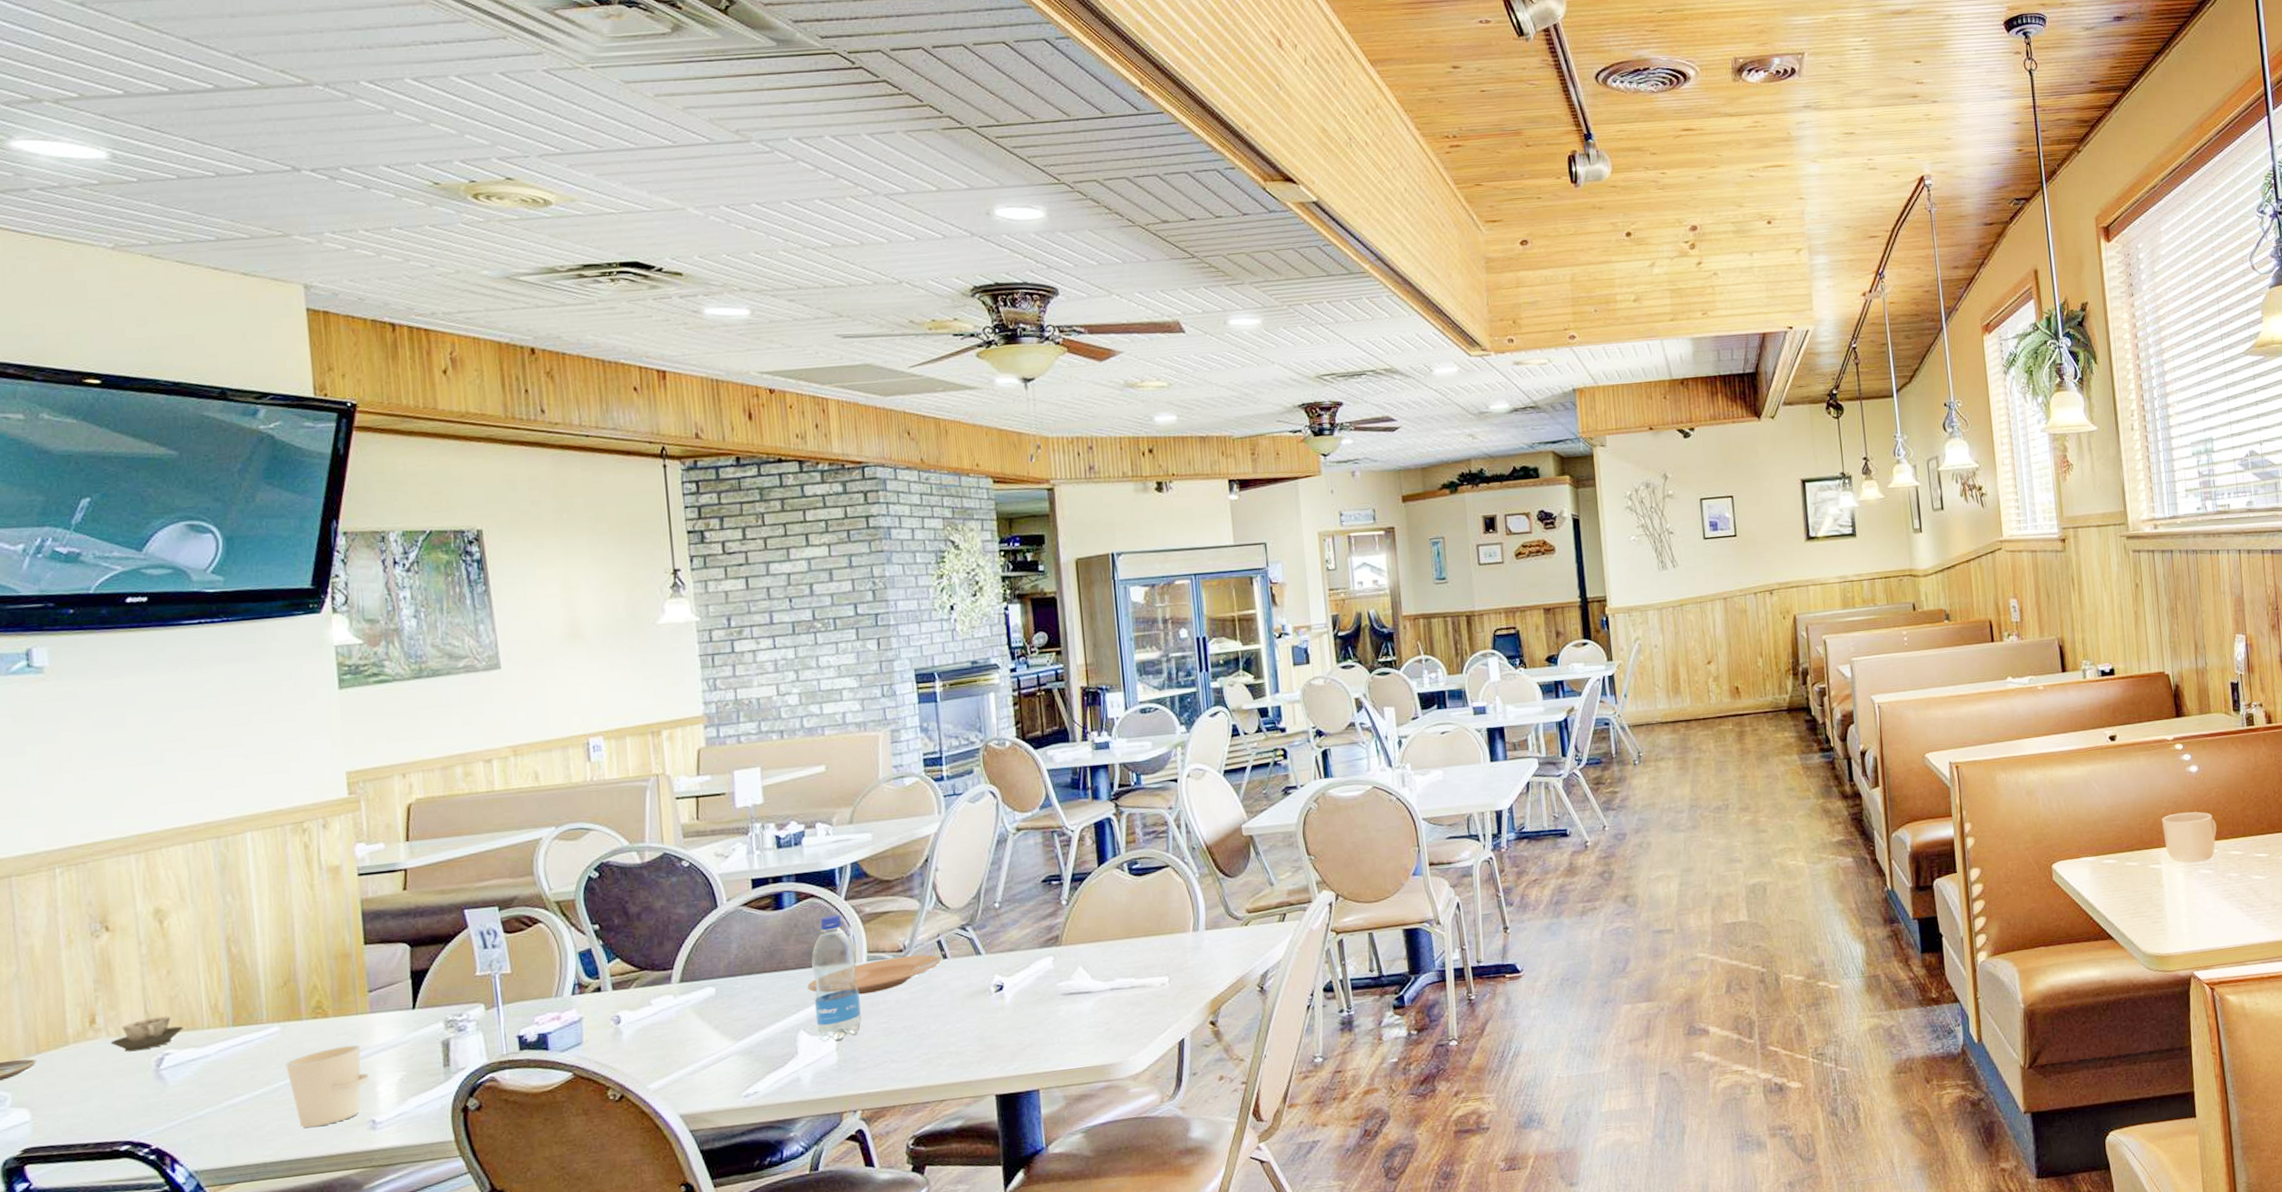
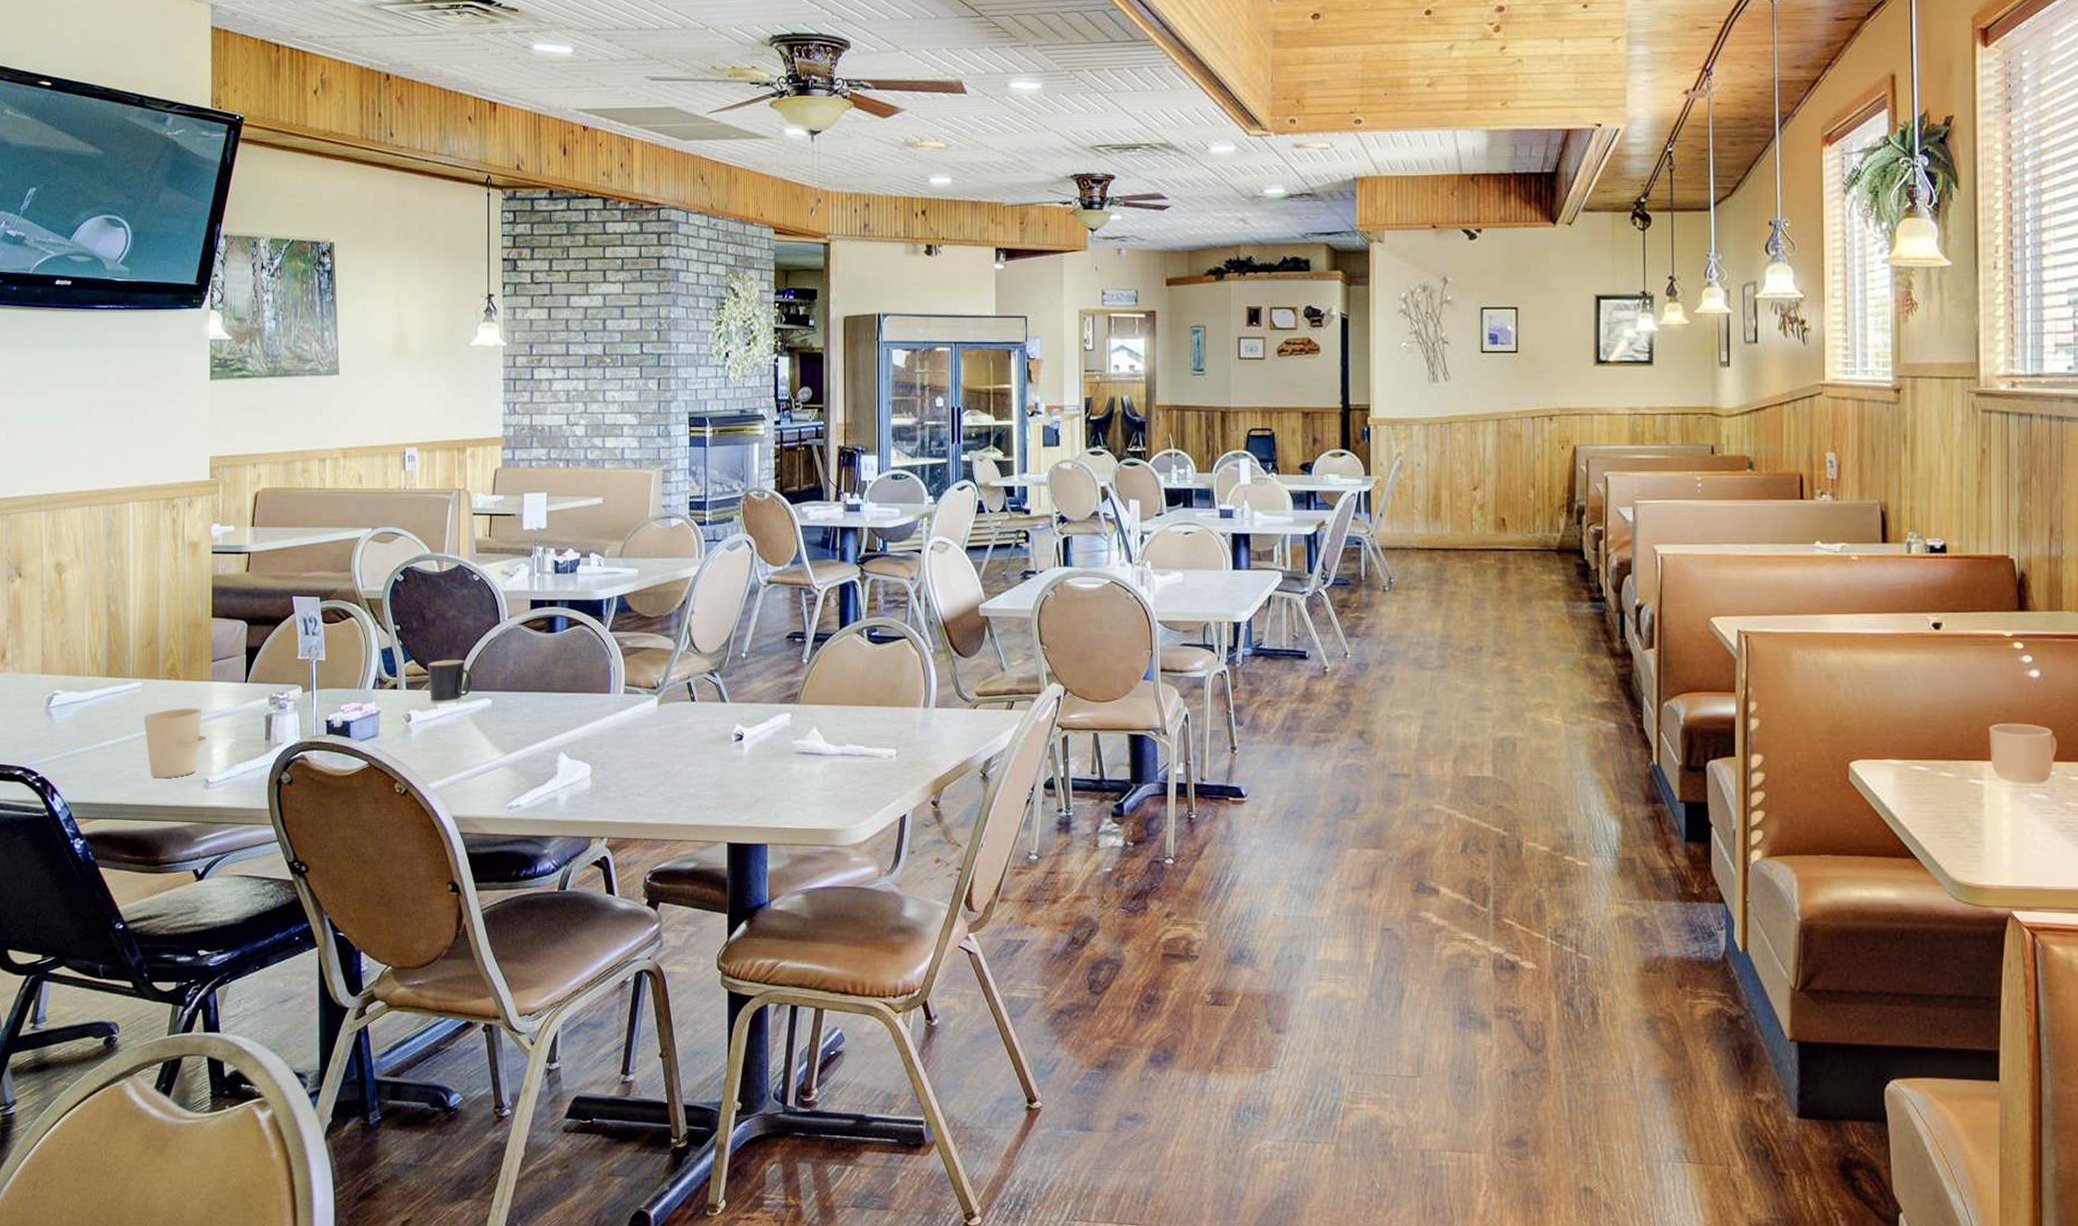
cup: present [110,1015,183,1052] -> none [15,659,69,688]
mug: none [635,950,691,1002] -> present [428,659,472,705]
plate: present [807,954,941,995] -> none [570,693,690,726]
bottle: present [811,914,862,1042] -> none [575,644,615,768]

